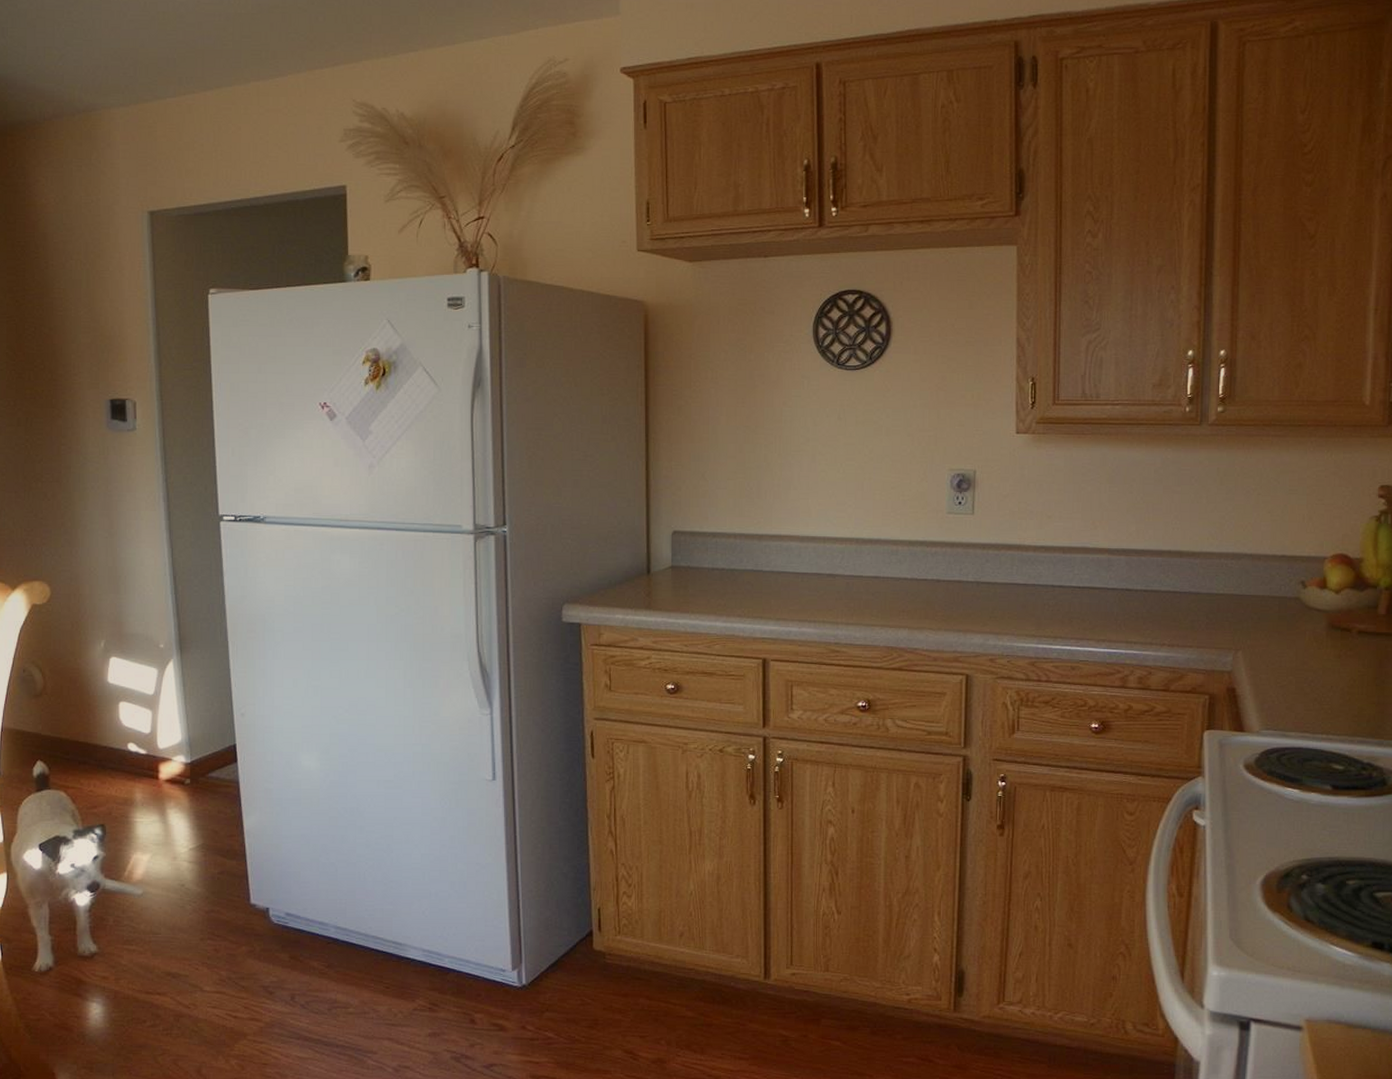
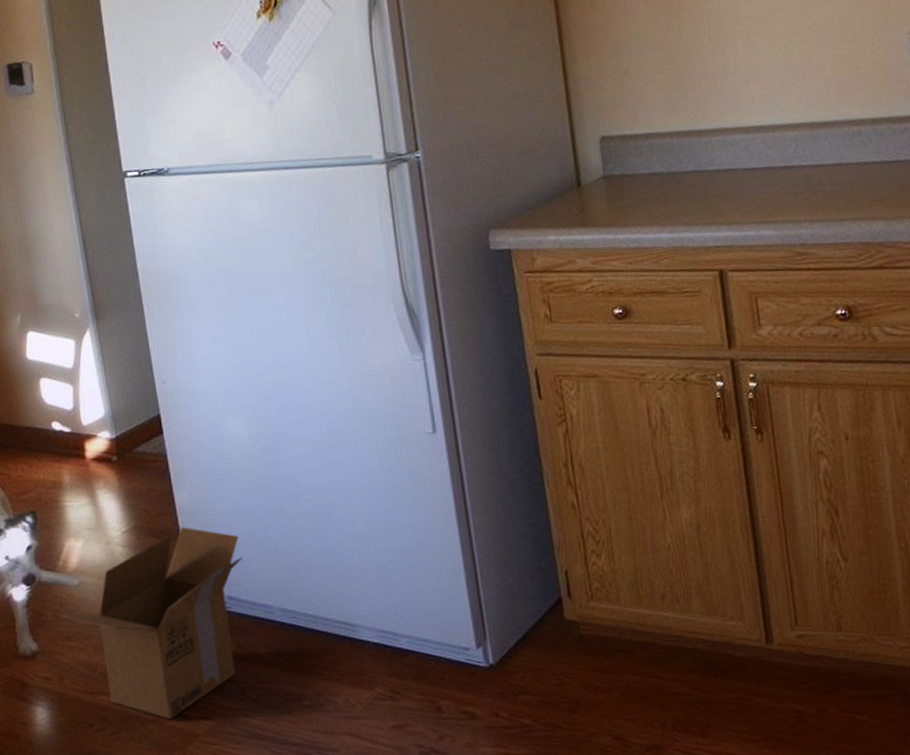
cardboard box: none [118,848,304,1019] -> present [57,527,243,719]

